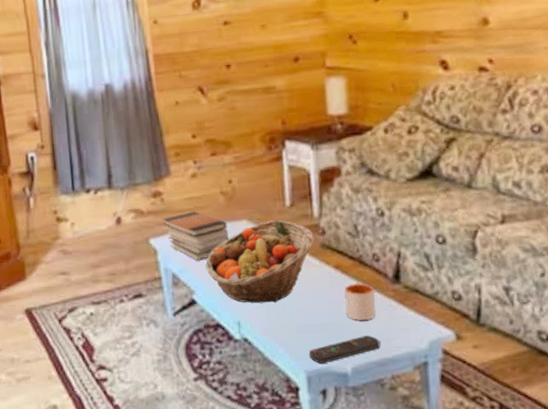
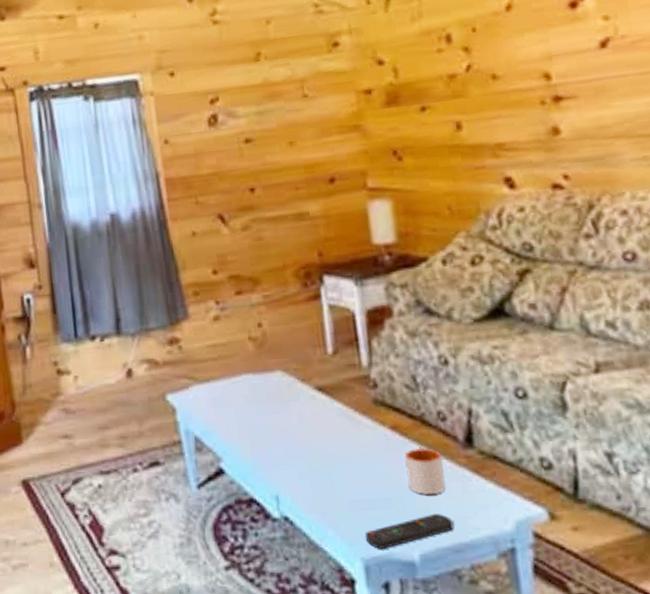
book stack: present [163,211,230,260] -> none [181,361,262,420]
fruit basket: present [205,220,314,303] -> none [234,370,364,473]

